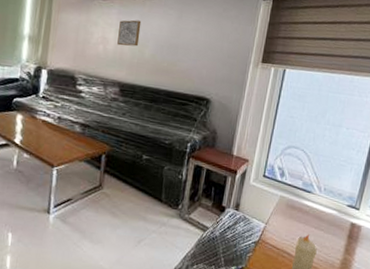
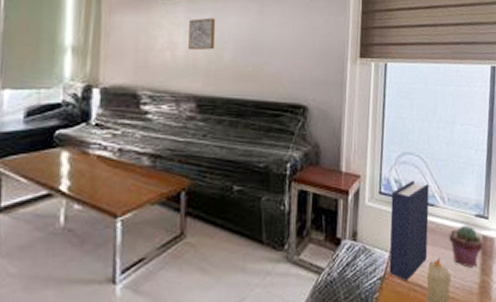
hardback book: none [263,170,308,249] -> present [389,181,429,282]
potted succulent: none [320,212,351,247] -> present [449,225,484,268]

